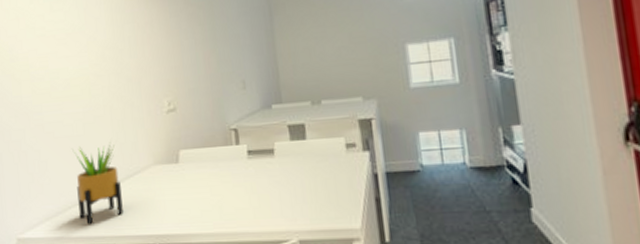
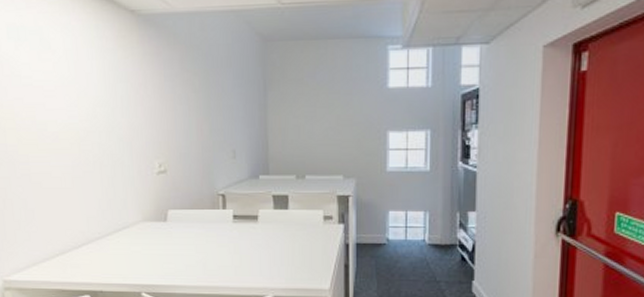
potted plant: present [72,142,123,224] -> none [60,197,111,271]

